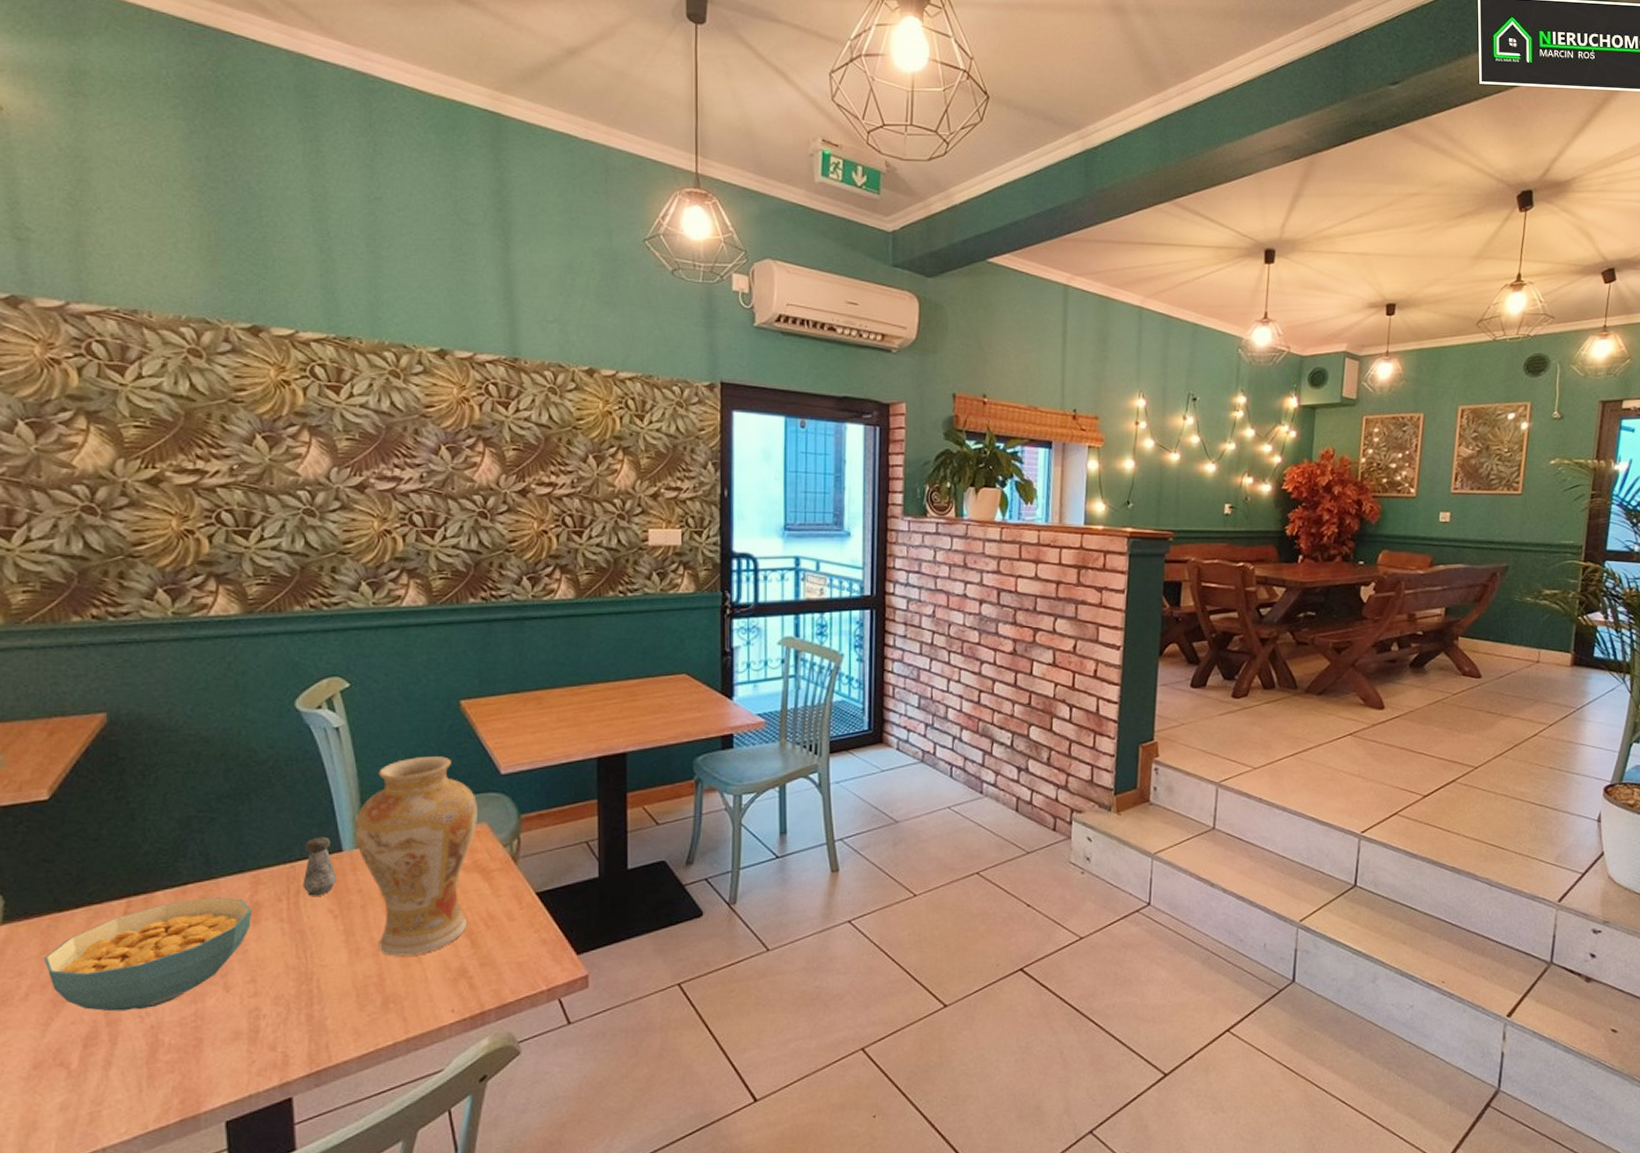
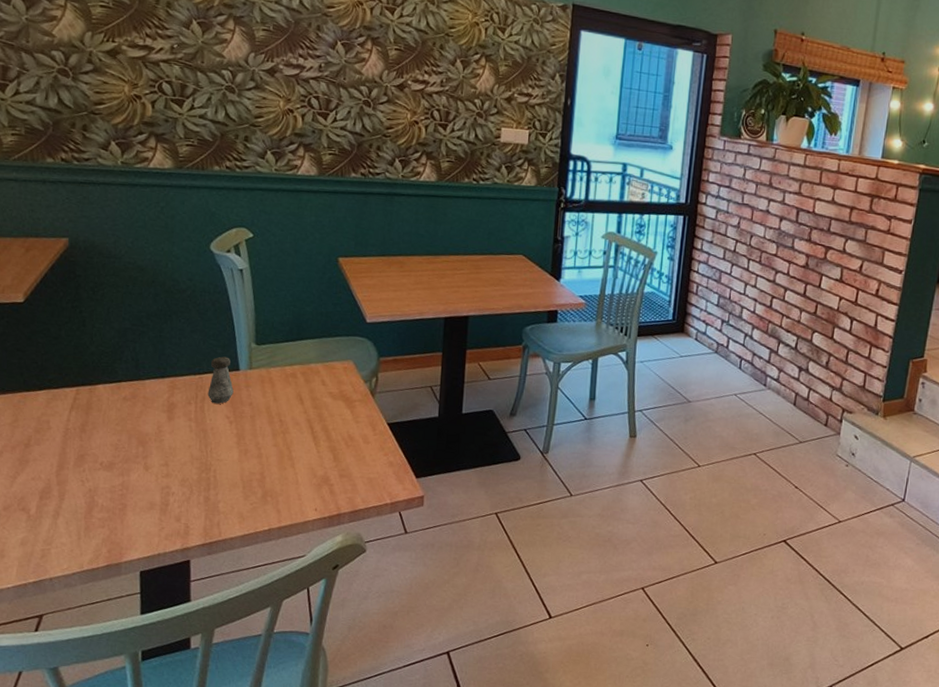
cereal bowl: present [44,896,251,1012] -> none [15,394,168,476]
vase: present [354,756,479,957] -> none [249,300,347,462]

